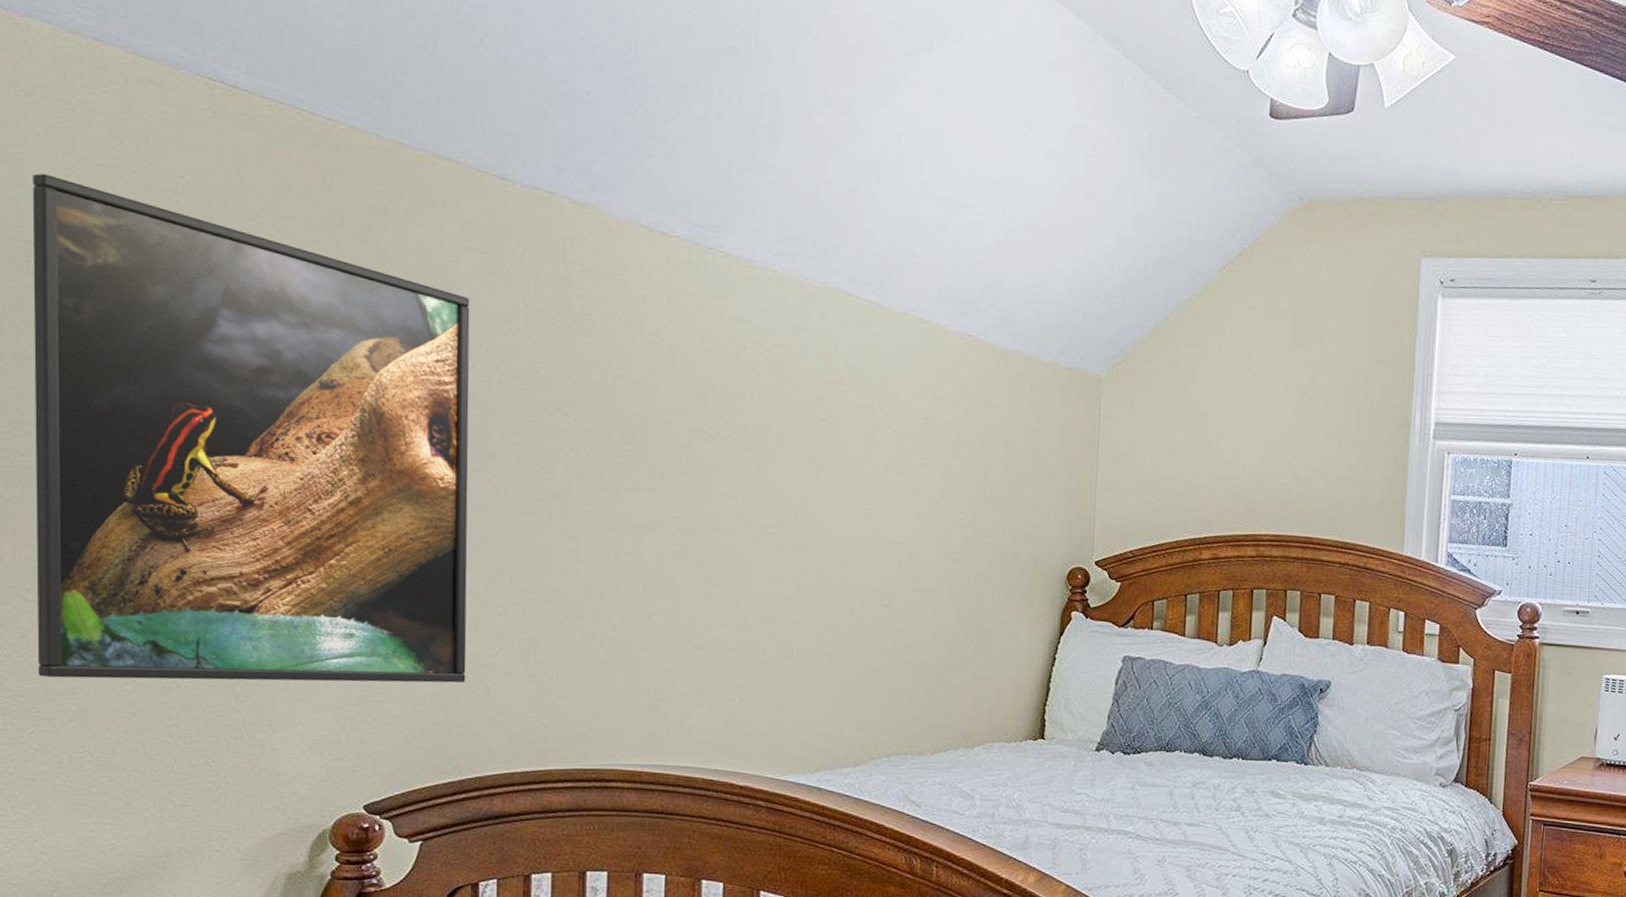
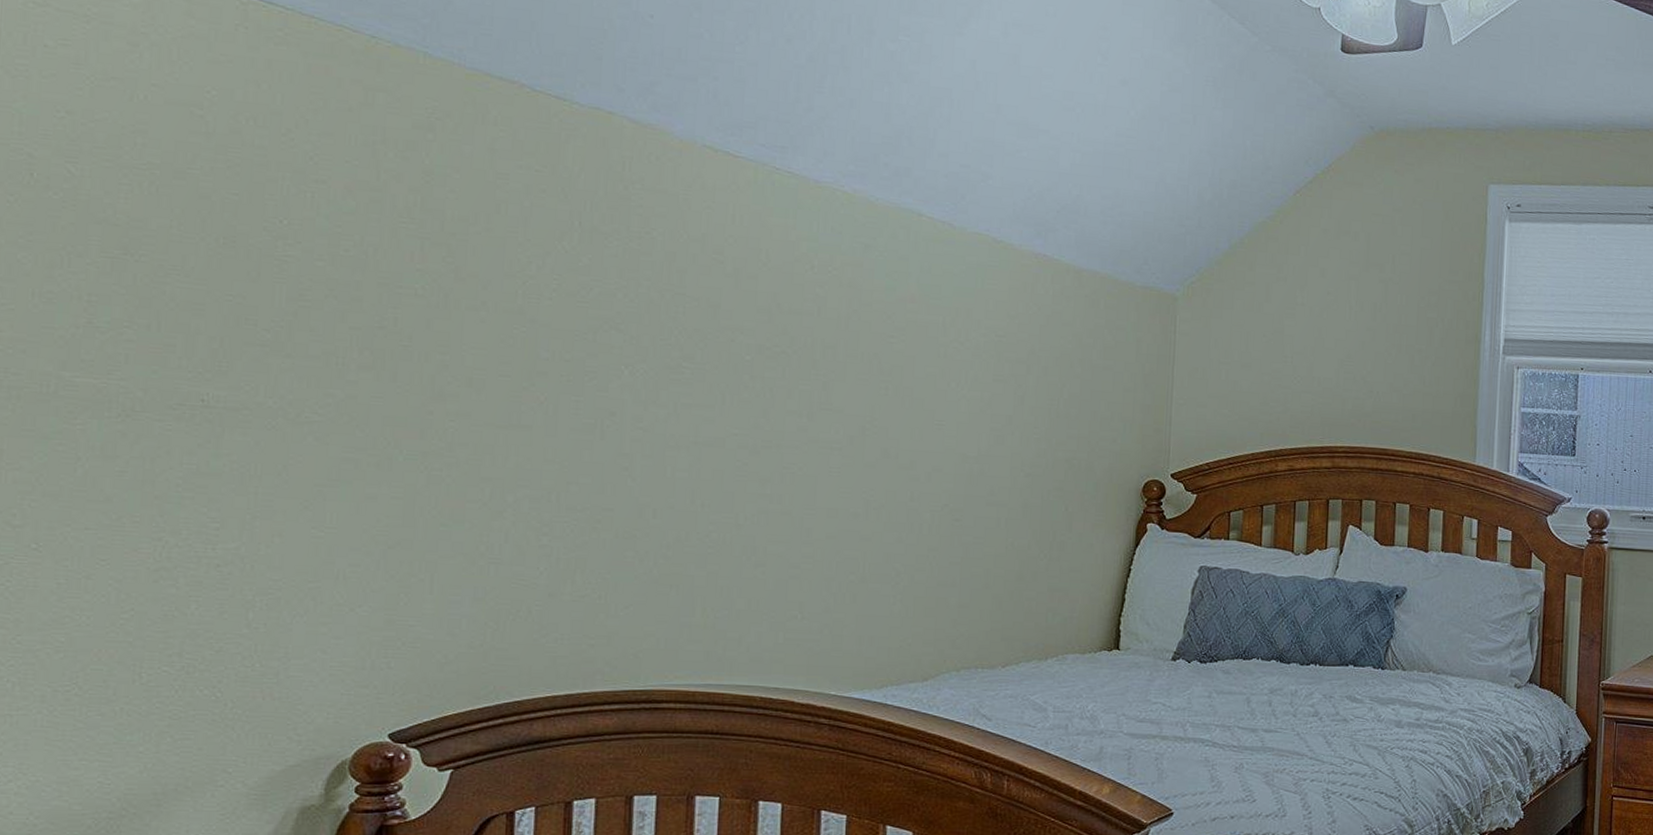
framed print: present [32,173,470,683] -> none [21,86,521,607]

